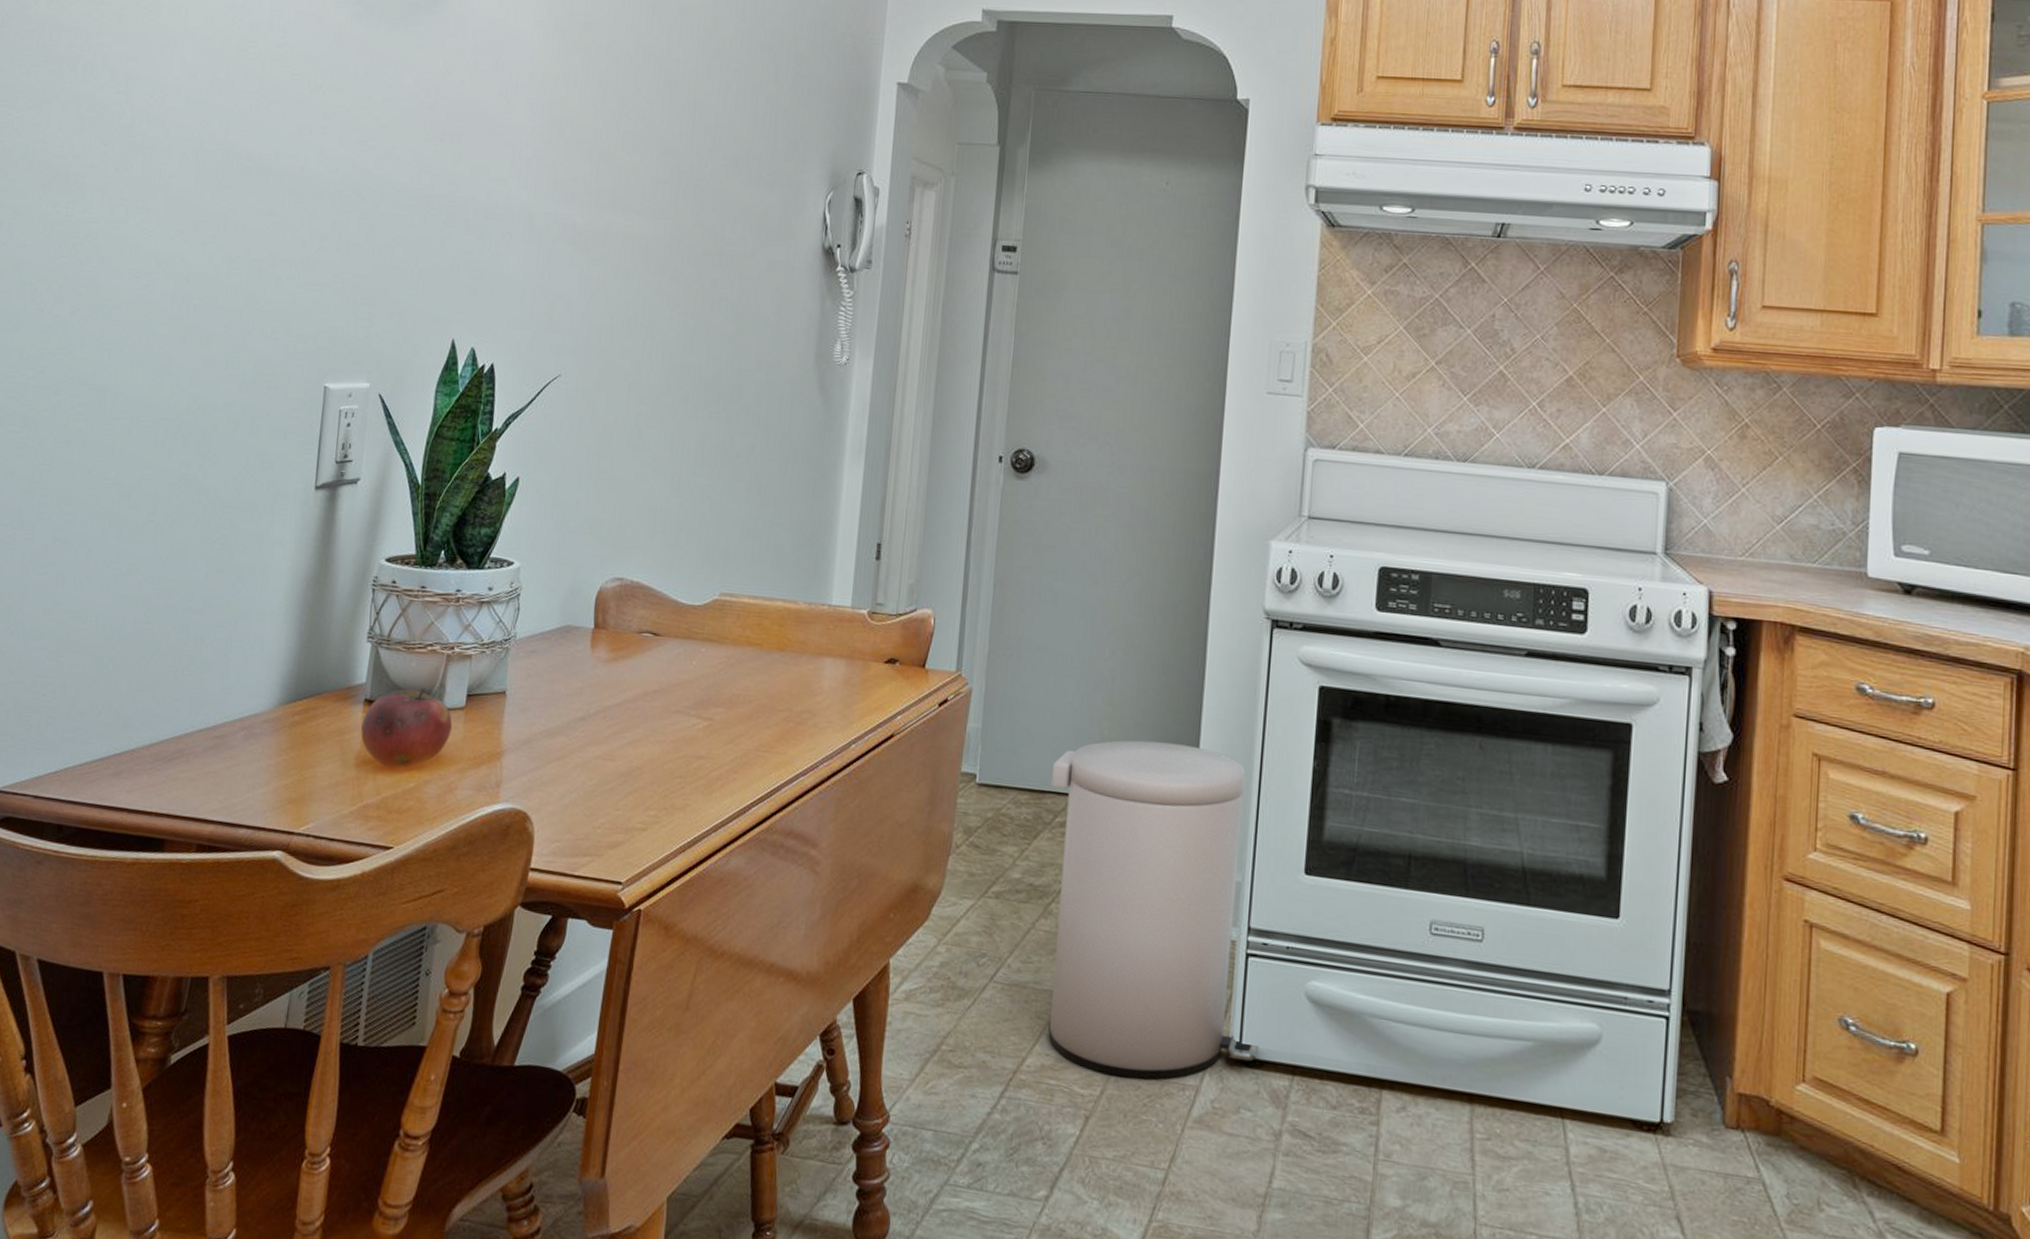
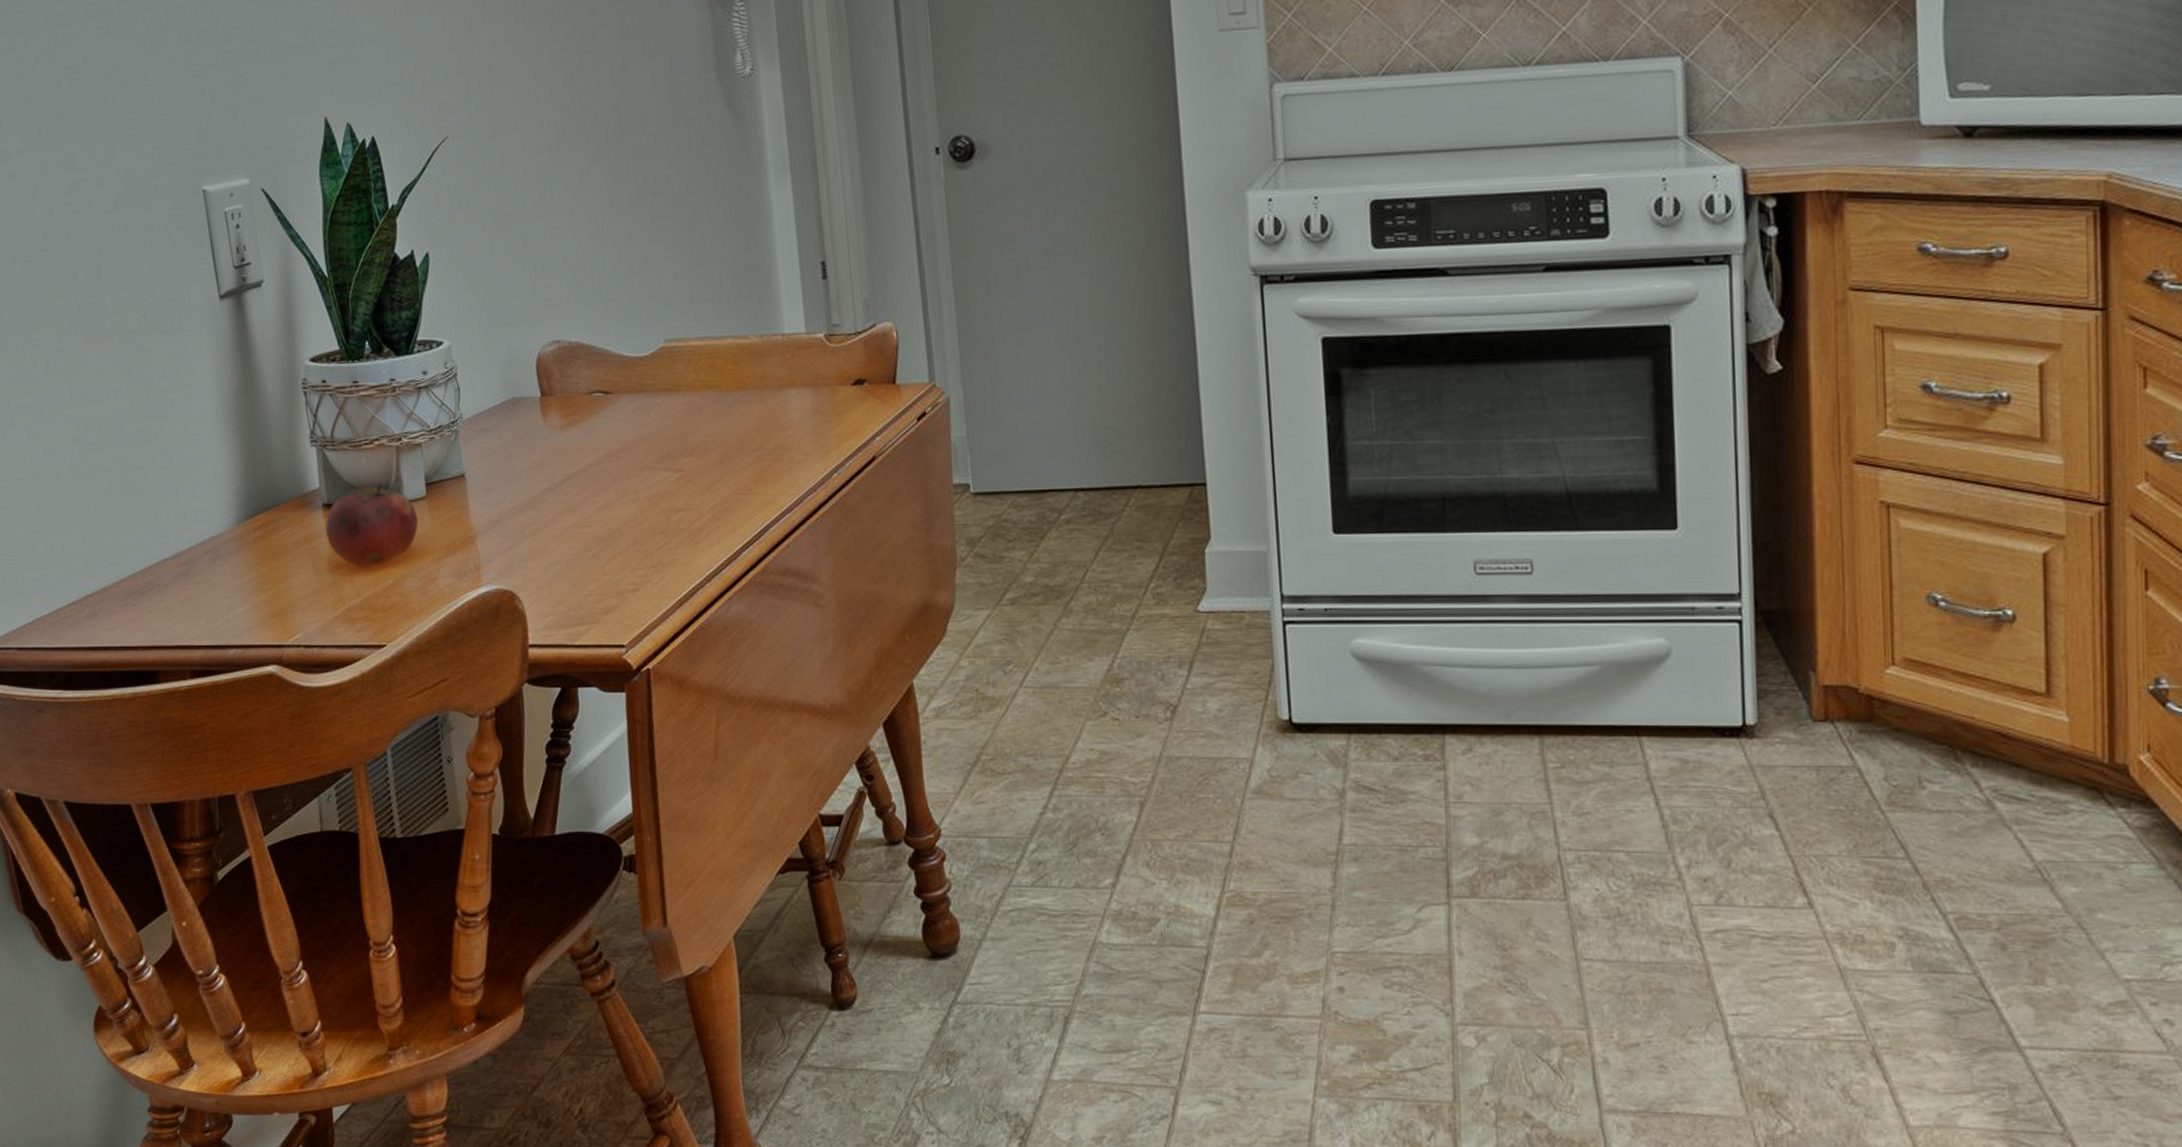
pedal bin: present [1048,740,1259,1080] -> none [1048,420,1310,761]

